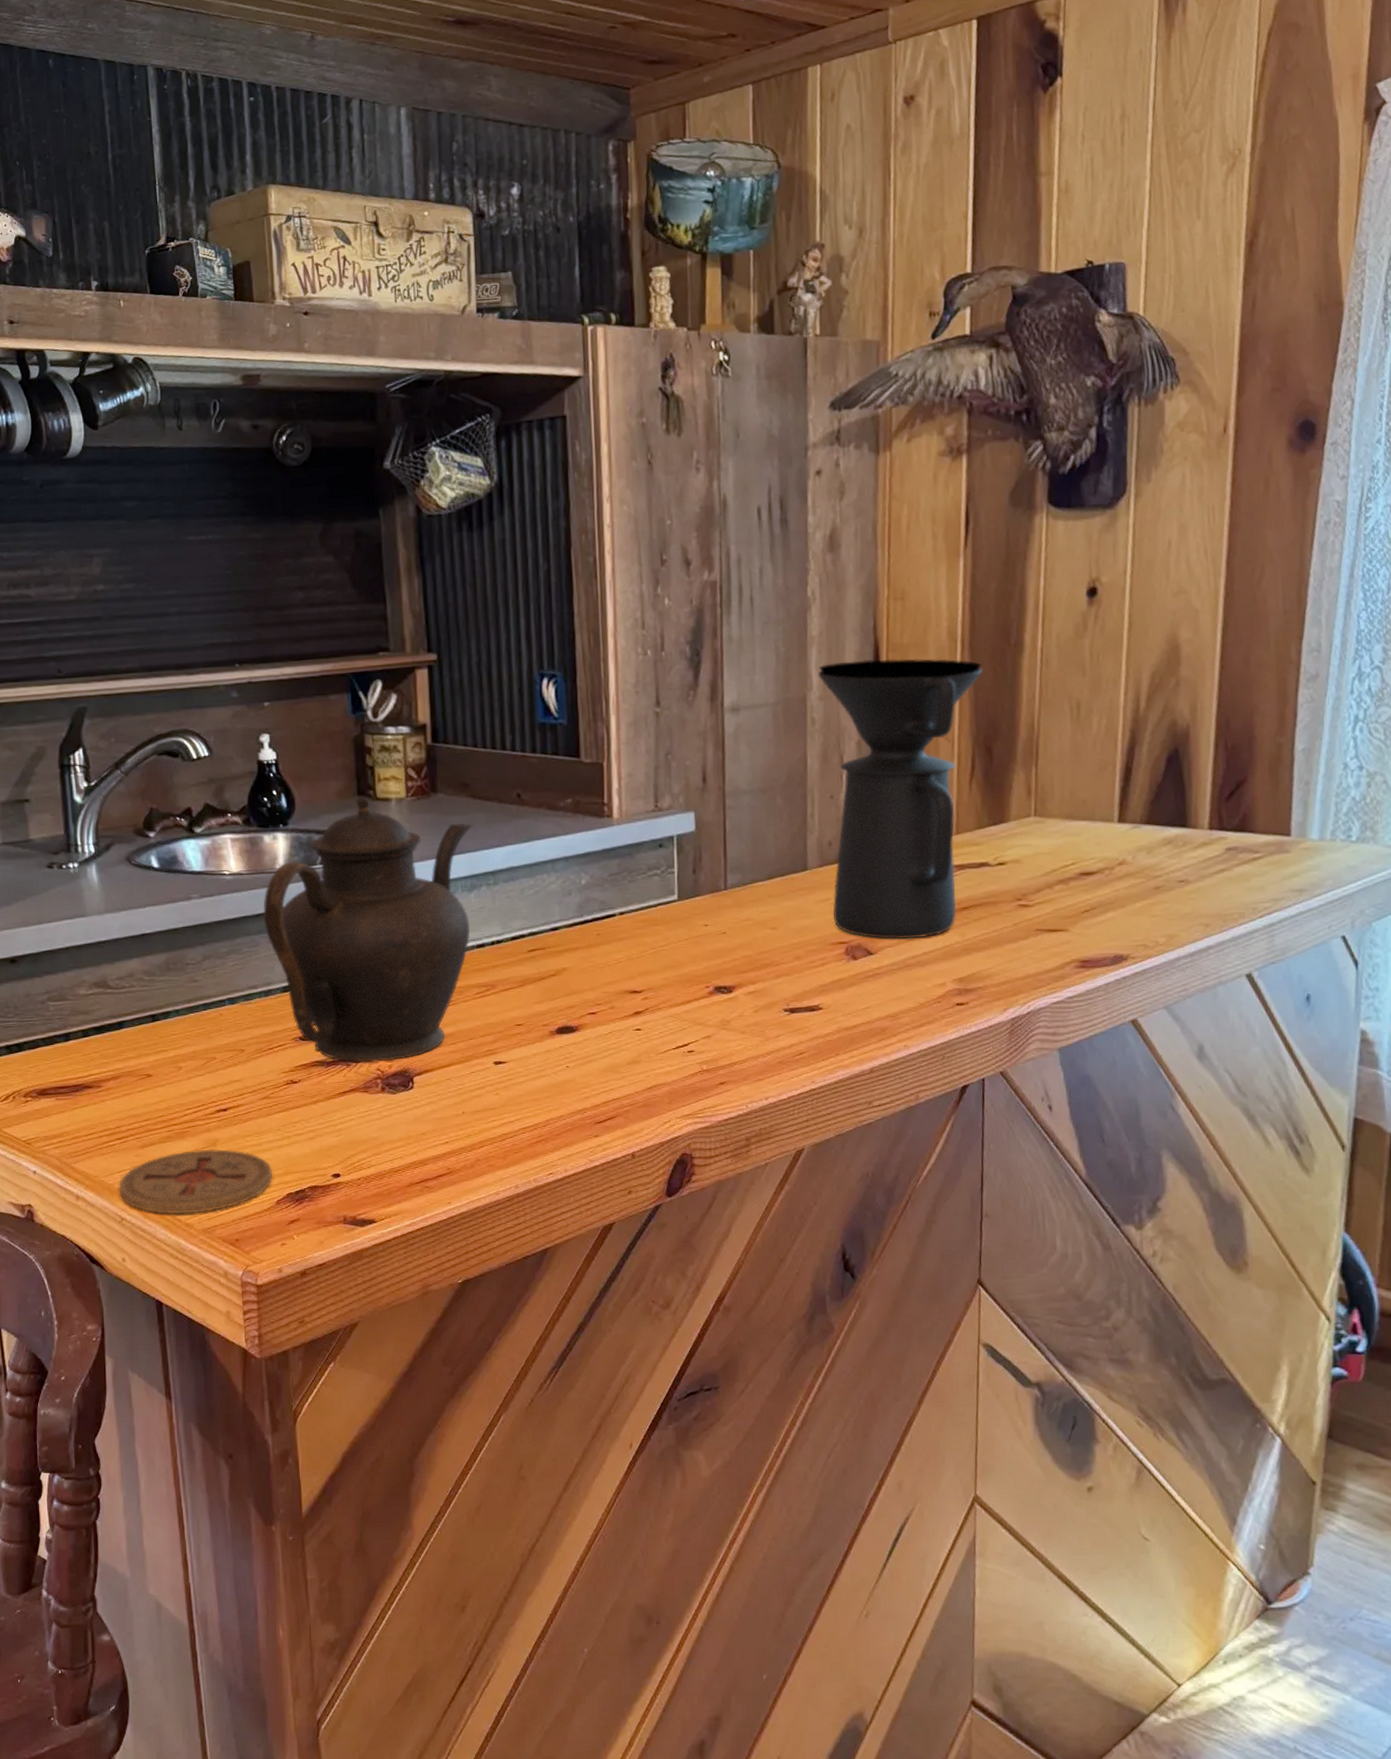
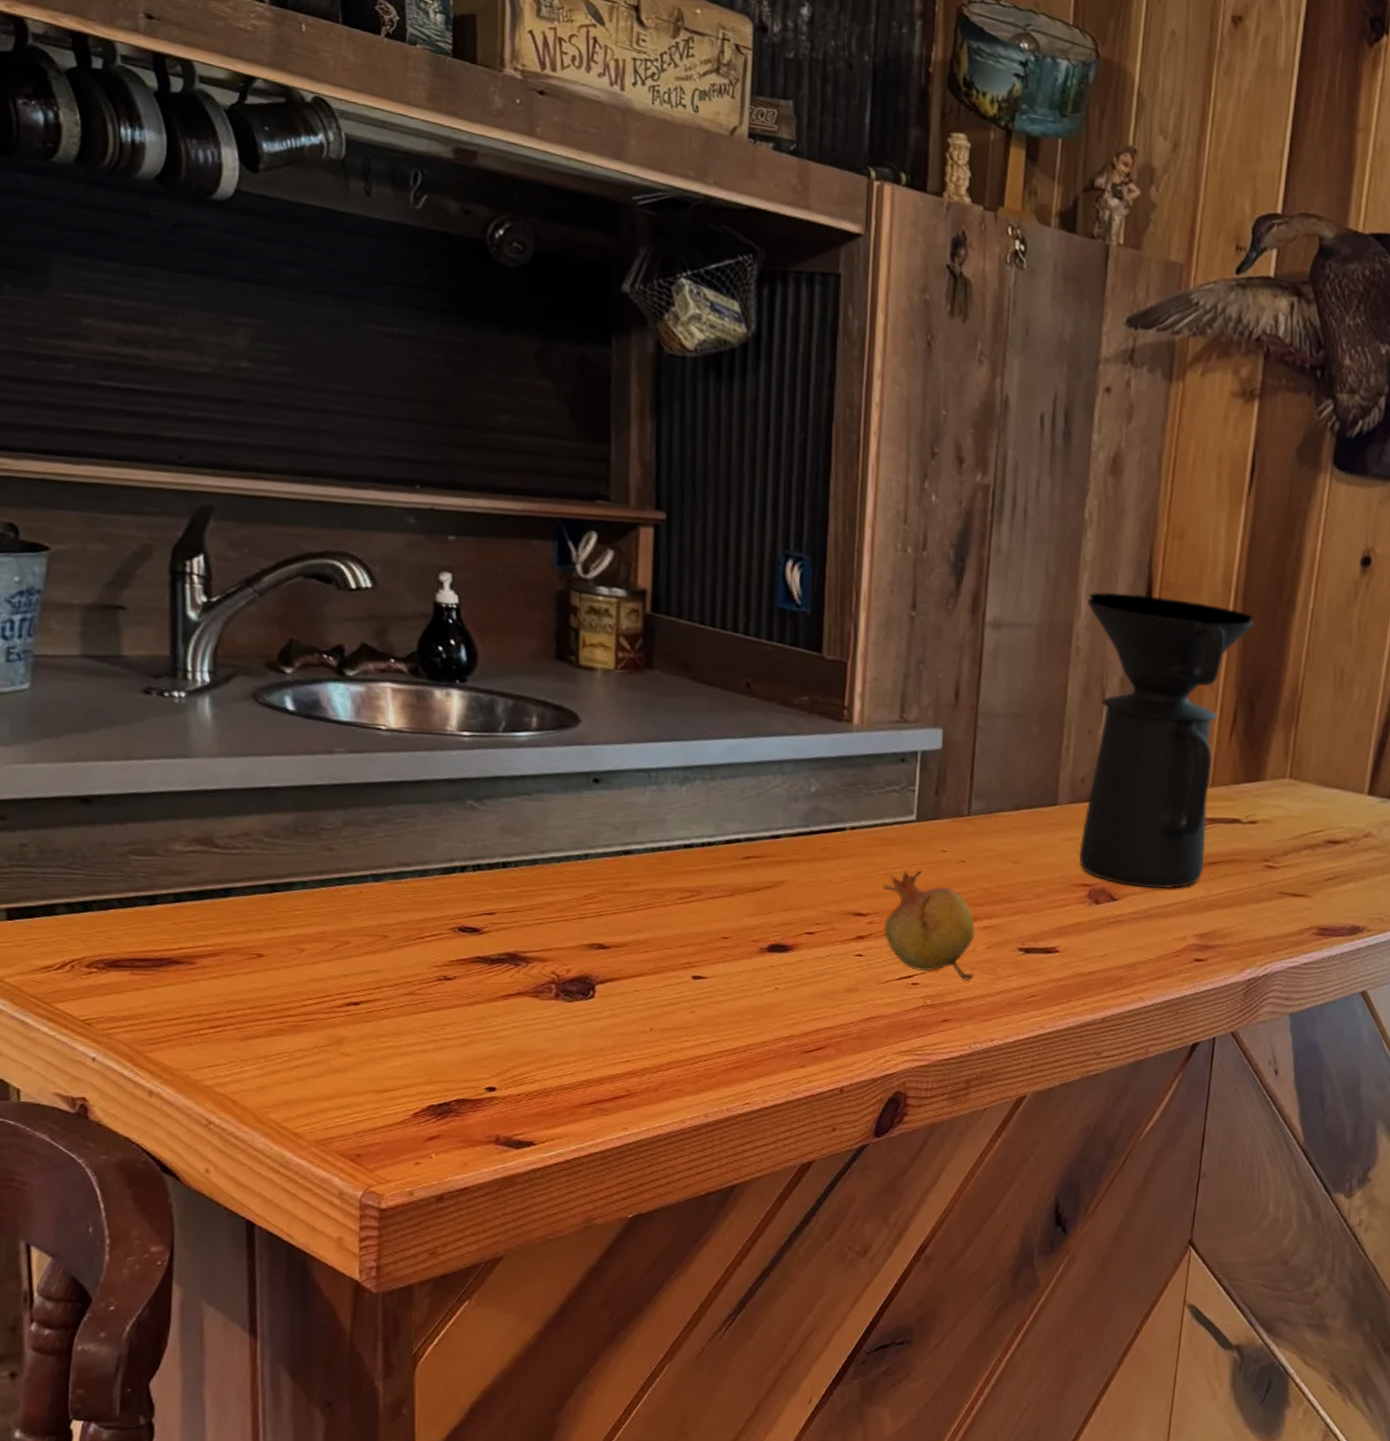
coaster: present [118,1148,272,1215] -> none [207,1047,411,1121]
teapot: present [263,796,474,1062] -> none [425,660,693,965]
fruit: none [653,945,744,1044] -> present [883,870,976,980]

